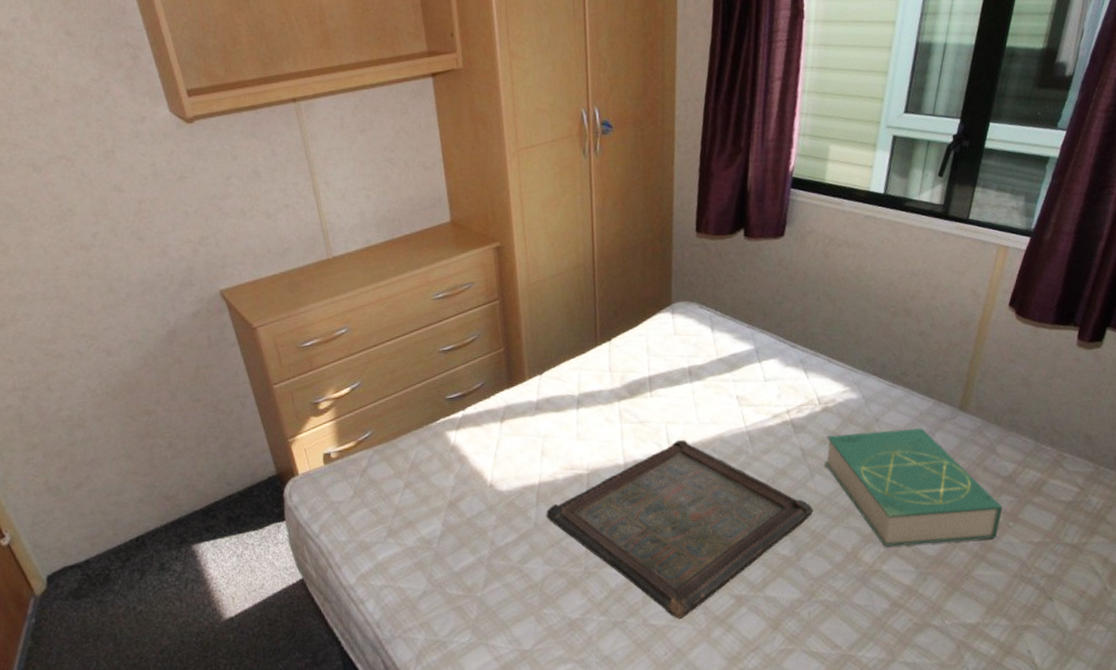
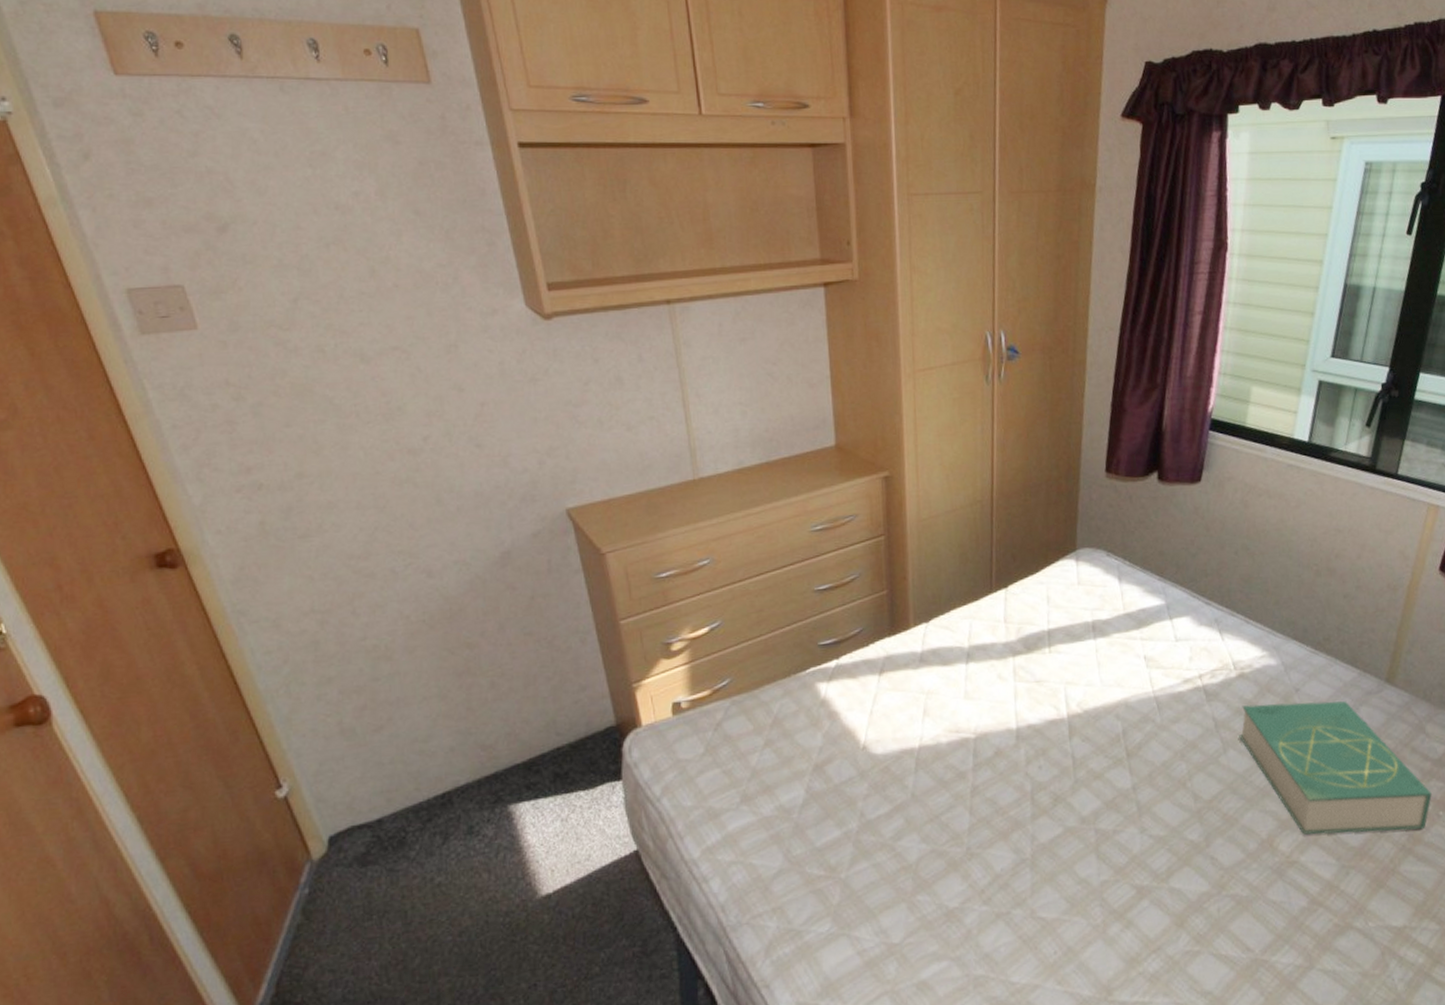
serving tray: present [546,440,814,619] -> none [925,704,1226,911]

